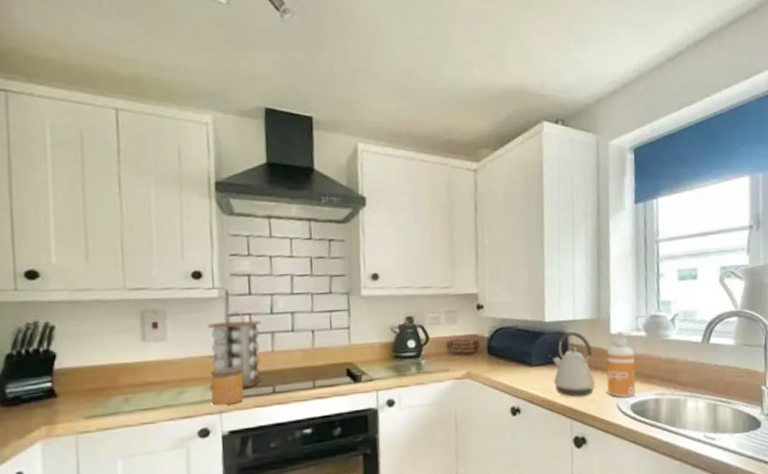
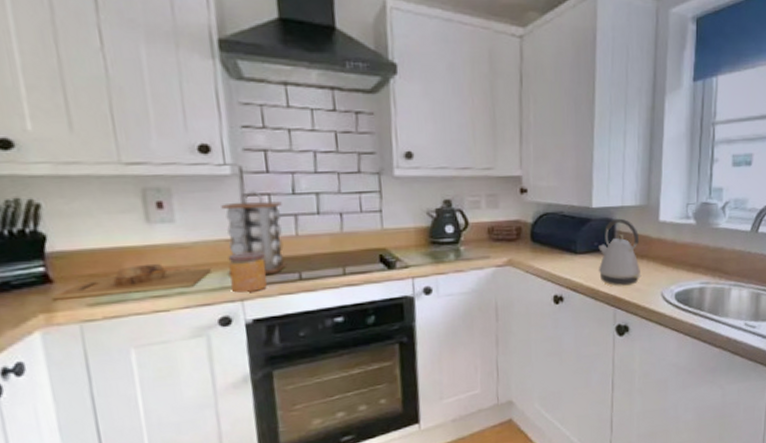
cutting board: none [56,378,195,413] -> present [53,263,211,300]
soap dispenser: present [606,330,636,398] -> none [653,218,683,287]

